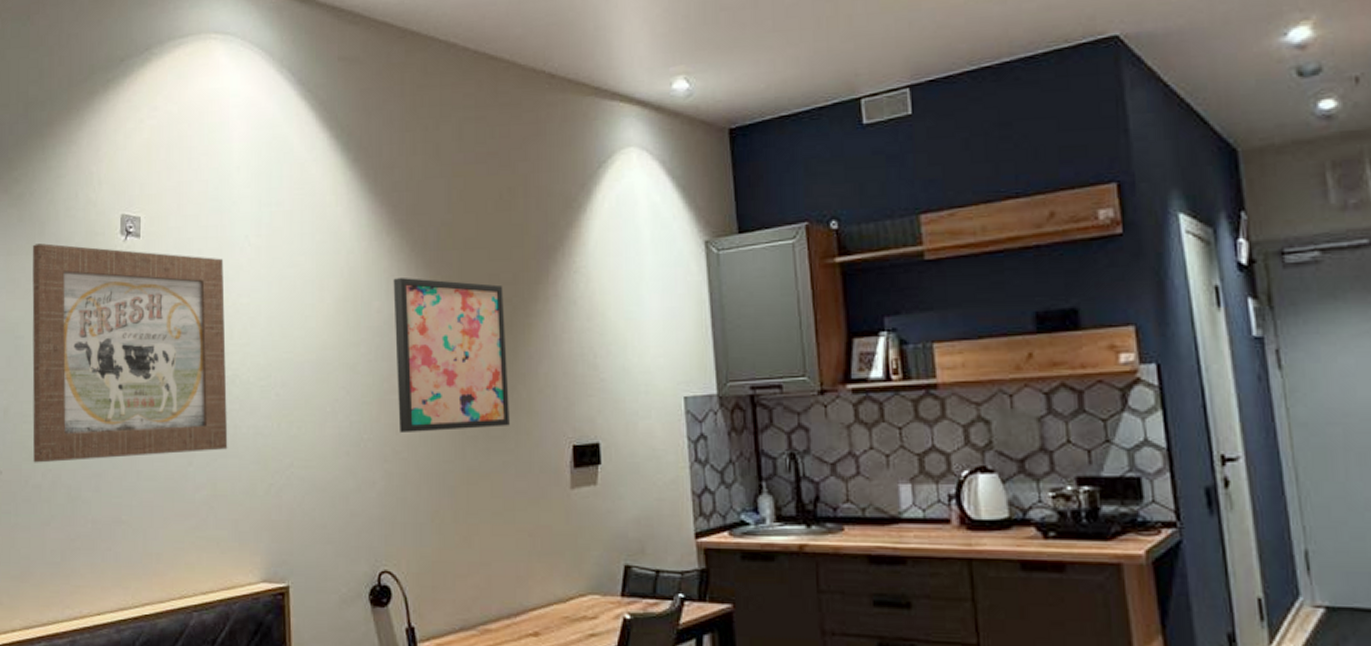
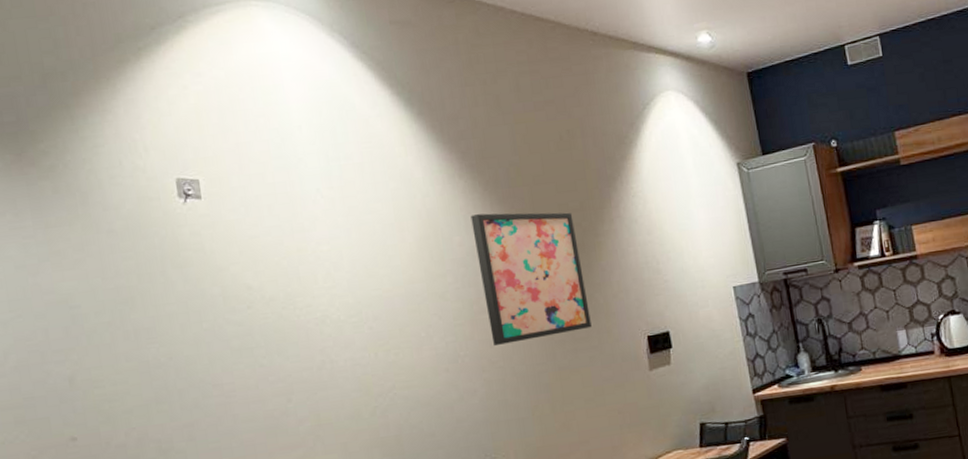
wall art: present [32,243,228,463] -> none [75,211,327,425]

